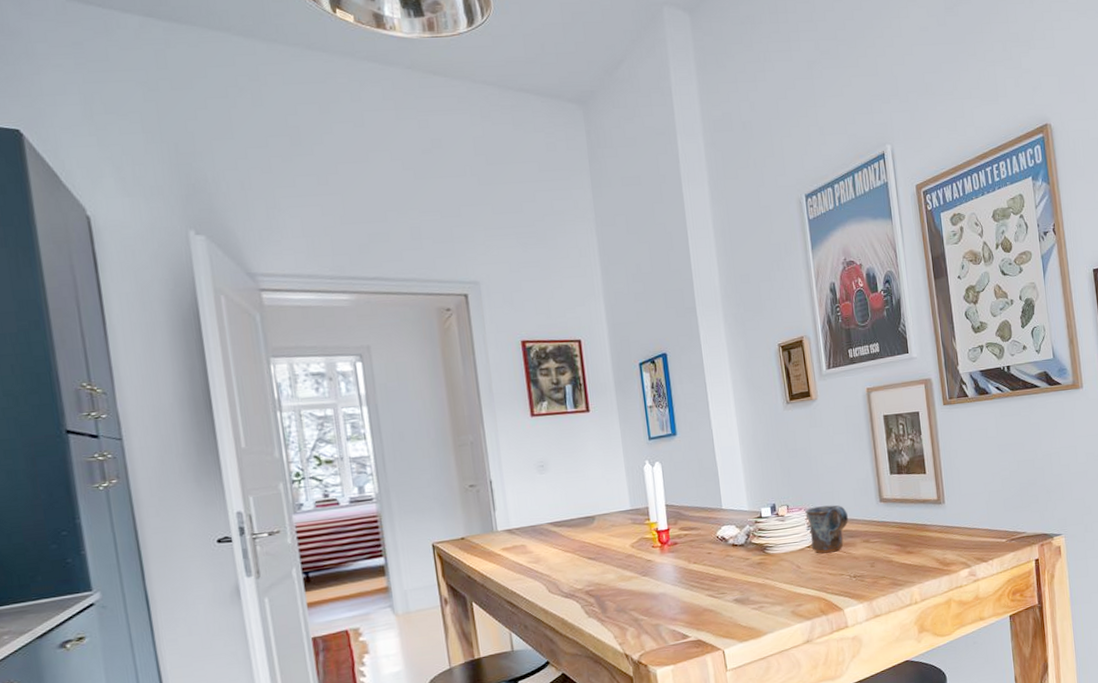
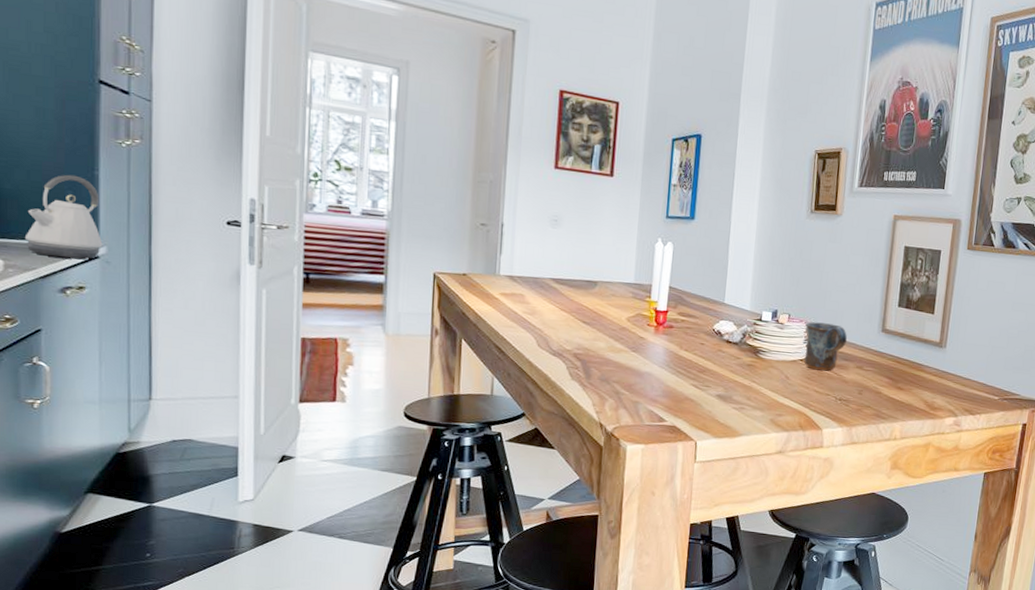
kettle: none [14,528,96,616] -> present [24,174,103,260]

